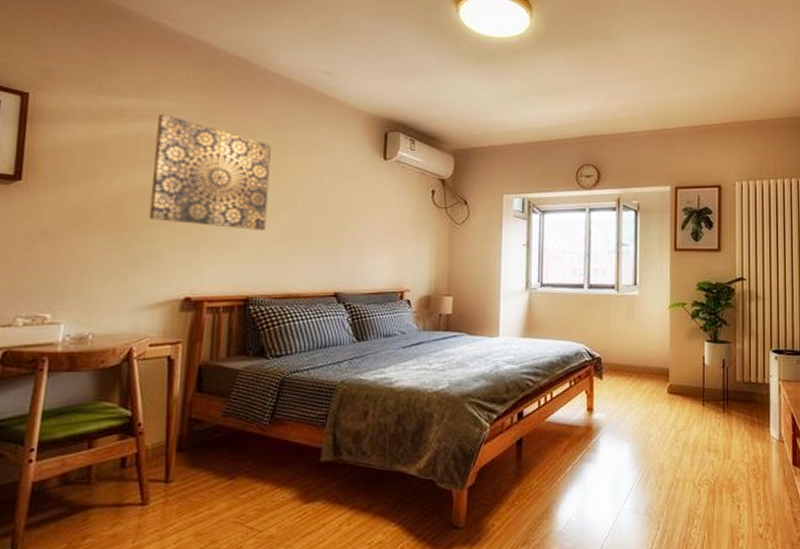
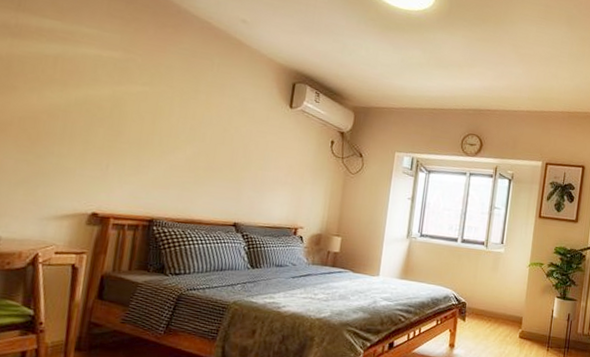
wall art: present [148,114,271,230] -> none [61,39,185,159]

